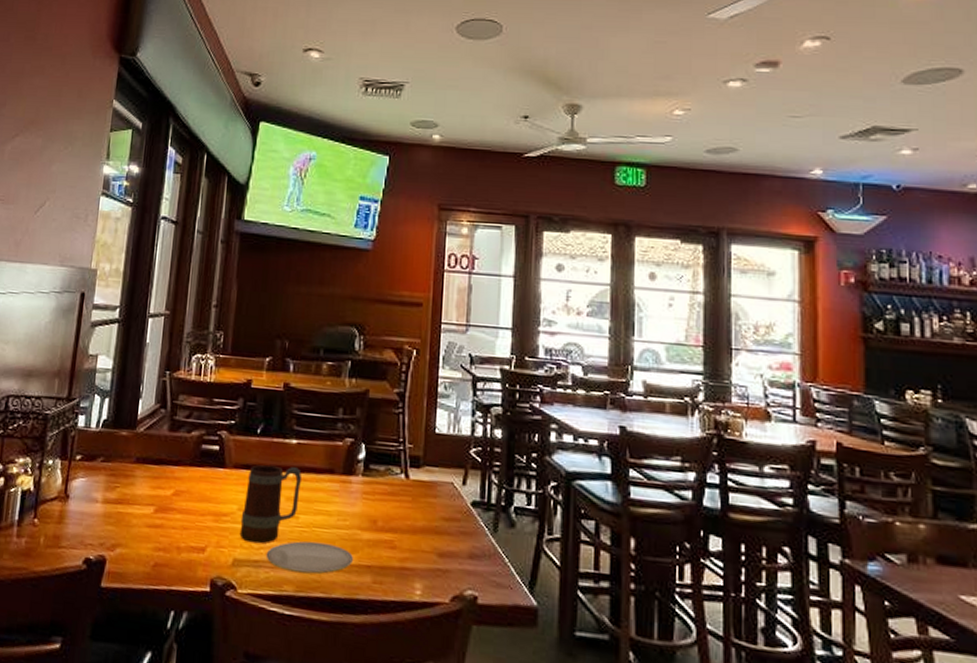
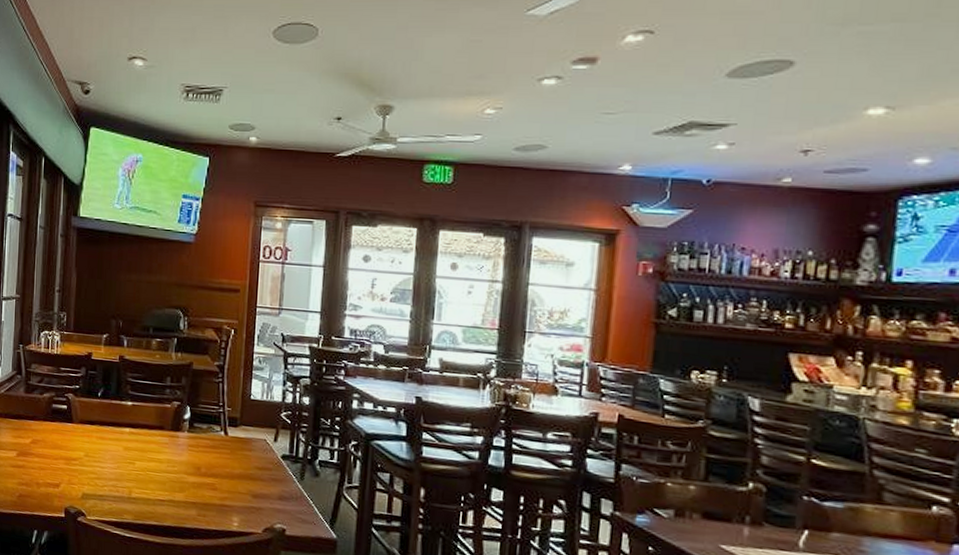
beer mug: present [239,464,303,544] -> none [86,421,137,482]
plate: present [266,541,354,575] -> none [109,481,182,508]

